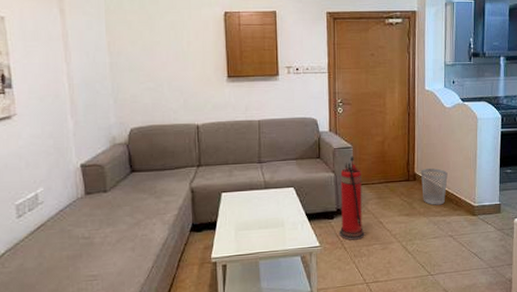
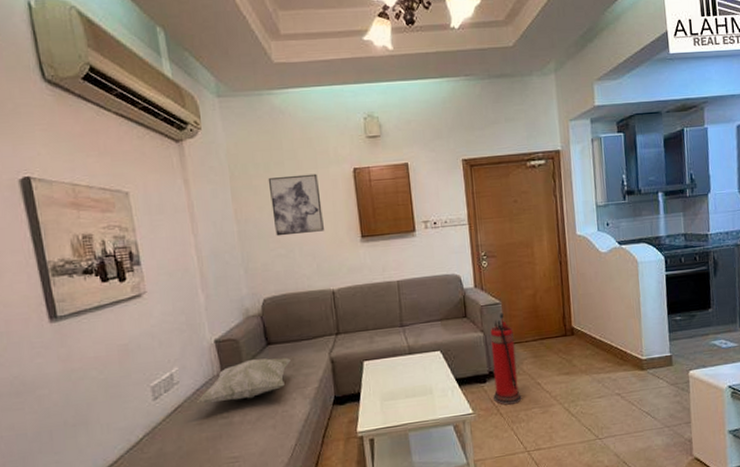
decorative pillow: none [60,184,153,224] -> present [197,357,291,404]
wall art: none [142,14,193,71] -> present [268,173,324,236]
wastebasket: present [421,168,448,205] -> none [579,320,610,362]

